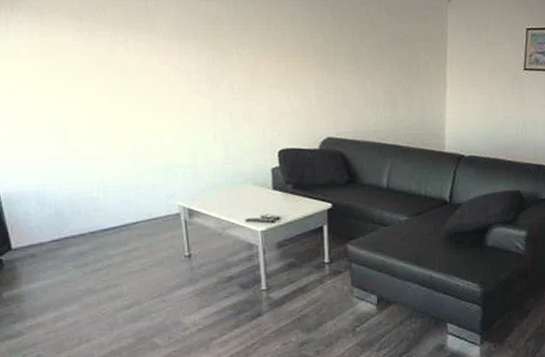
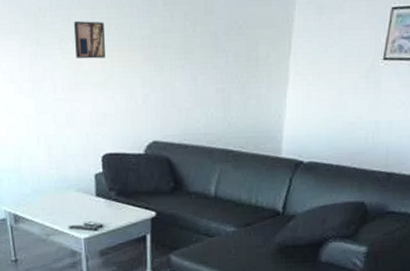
wall art: none [250,30,281,63] -> present [73,21,105,59]

